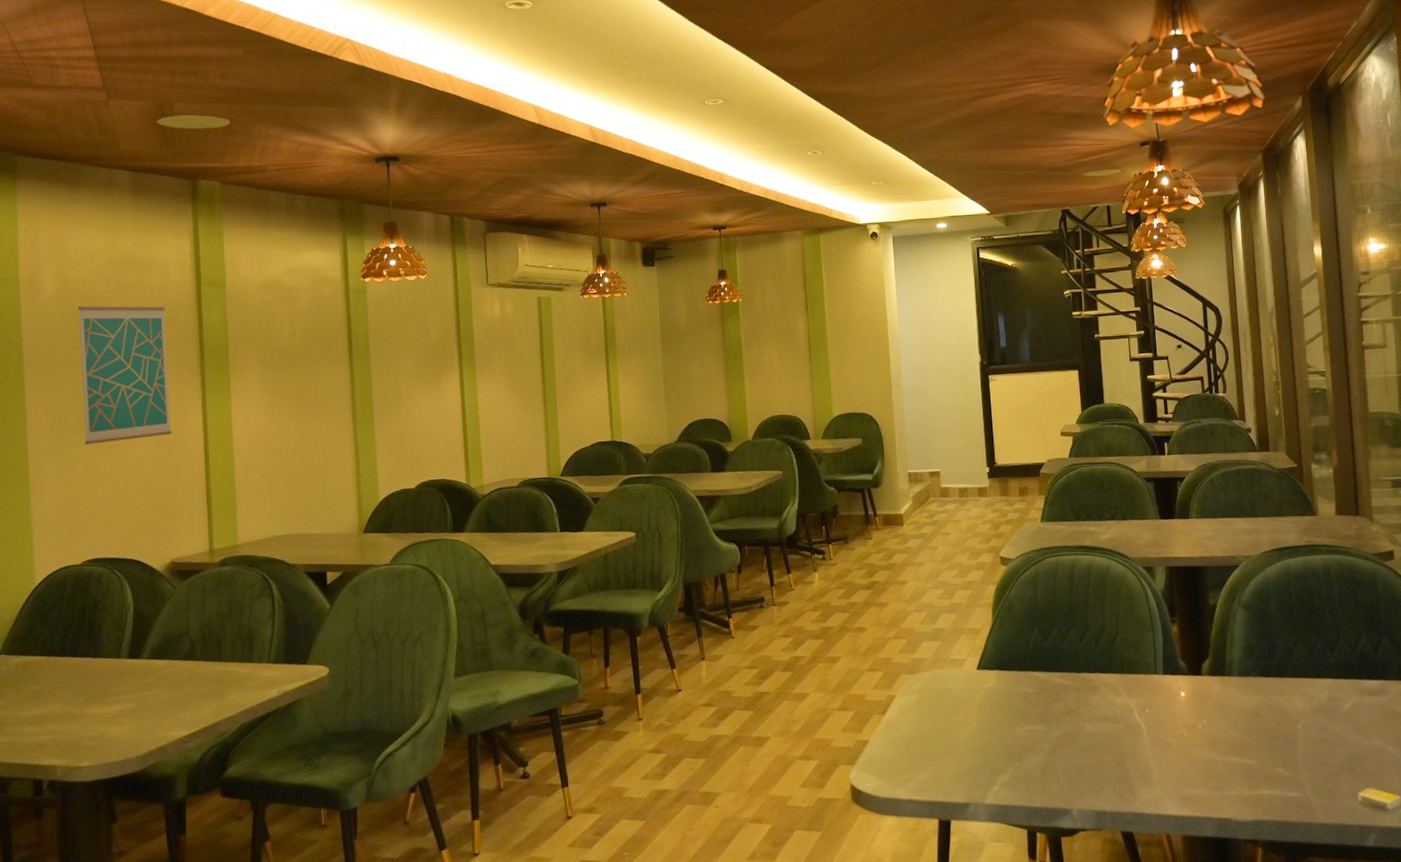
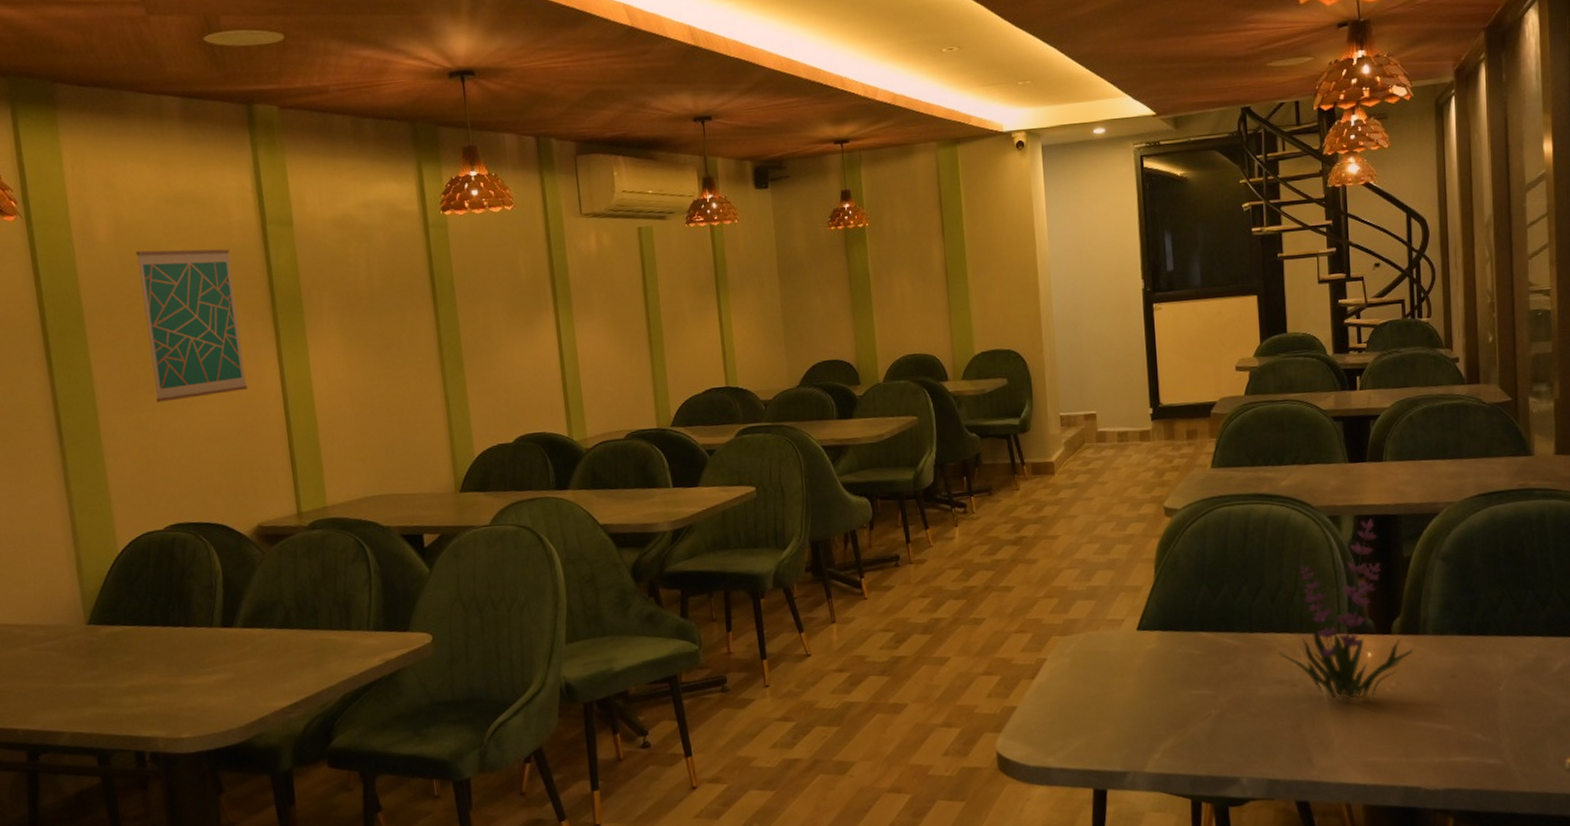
plant: none [1102,570,1221,736] -> present [1278,519,1414,700]

